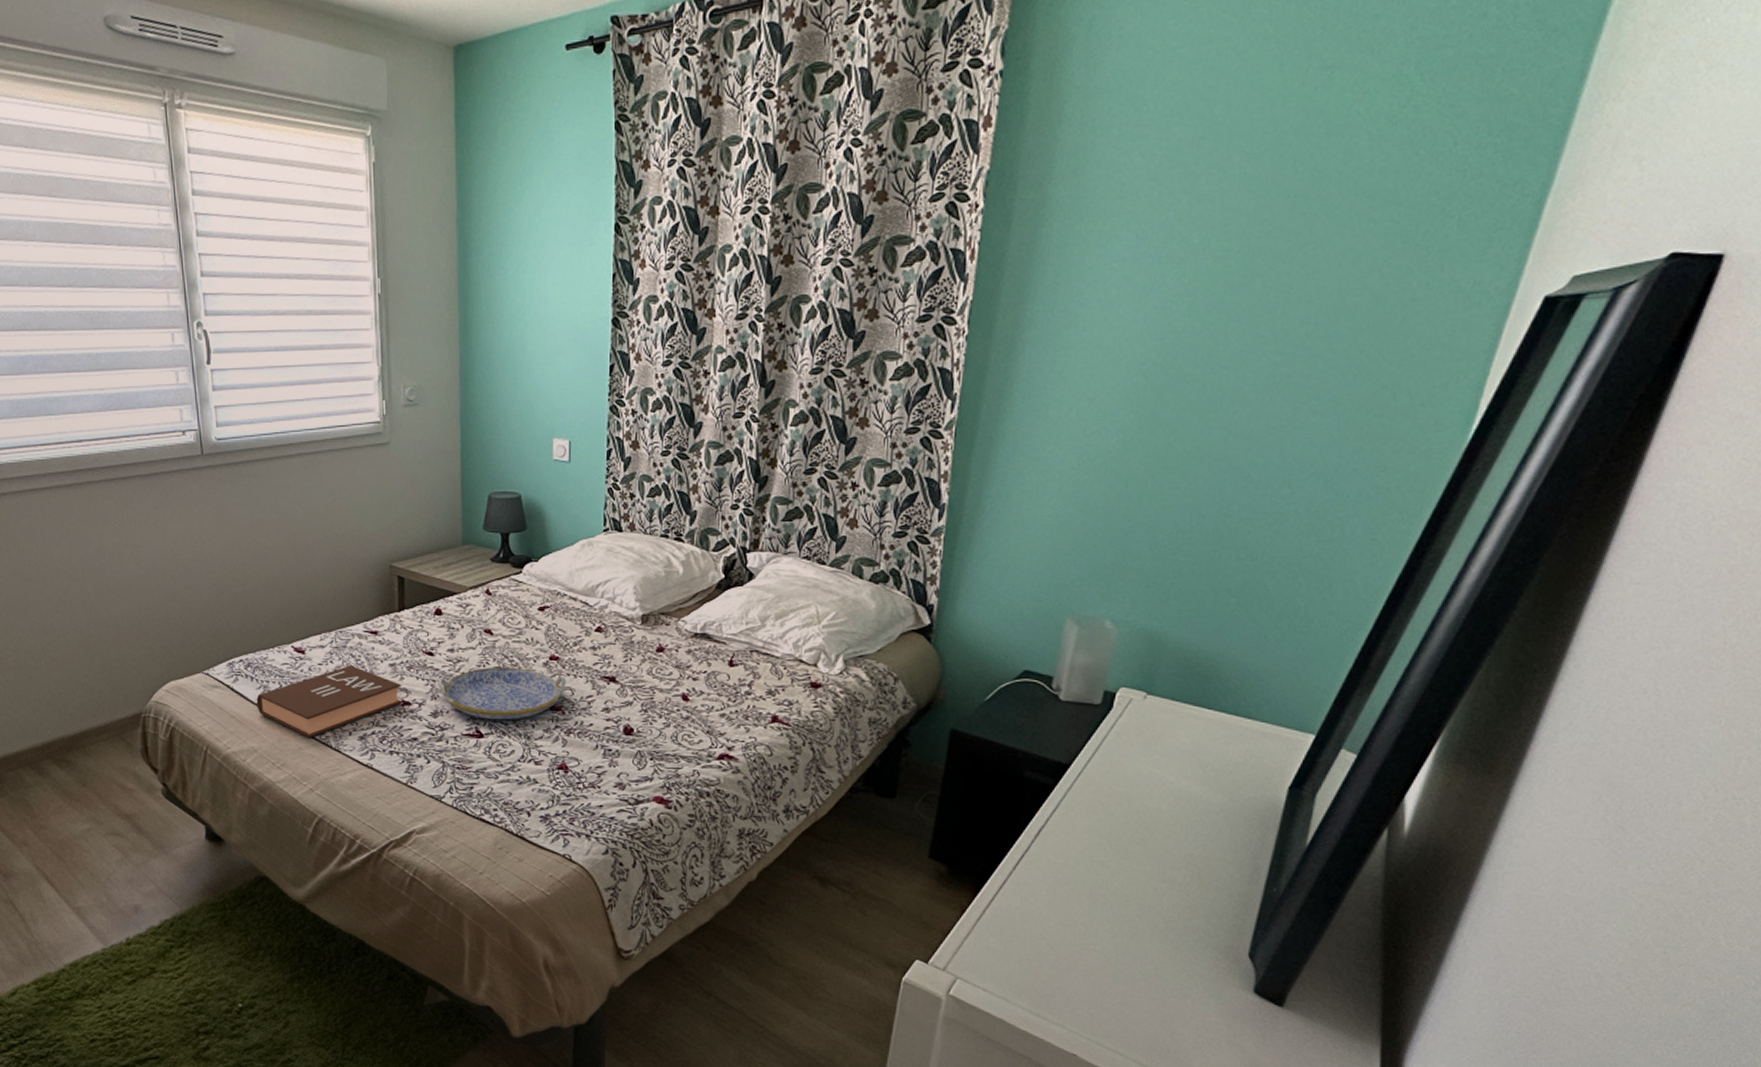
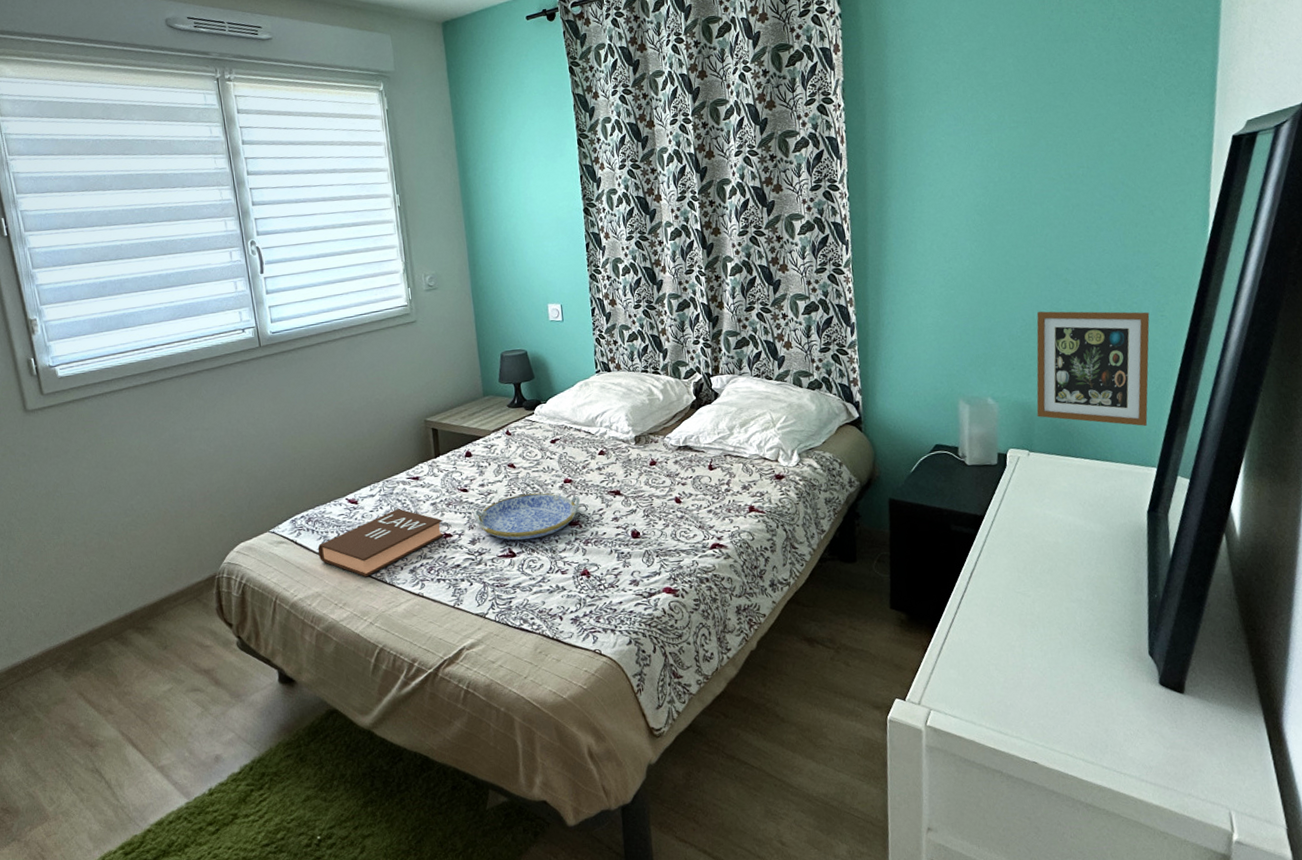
picture frame: none [1167,515,1356,680] -> present [1036,311,1150,426]

